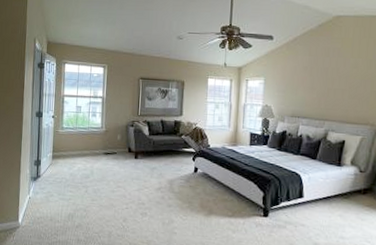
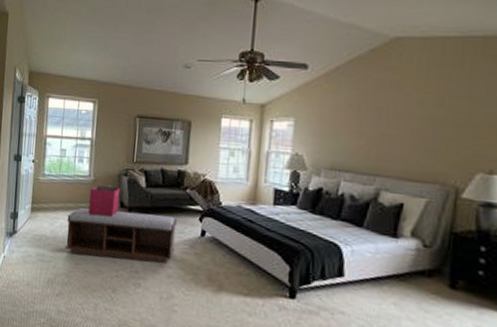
bench: none [83,153,174,196] -> present [66,207,177,263]
storage bin: none [102,135,128,160] -> present [88,185,120,217]

